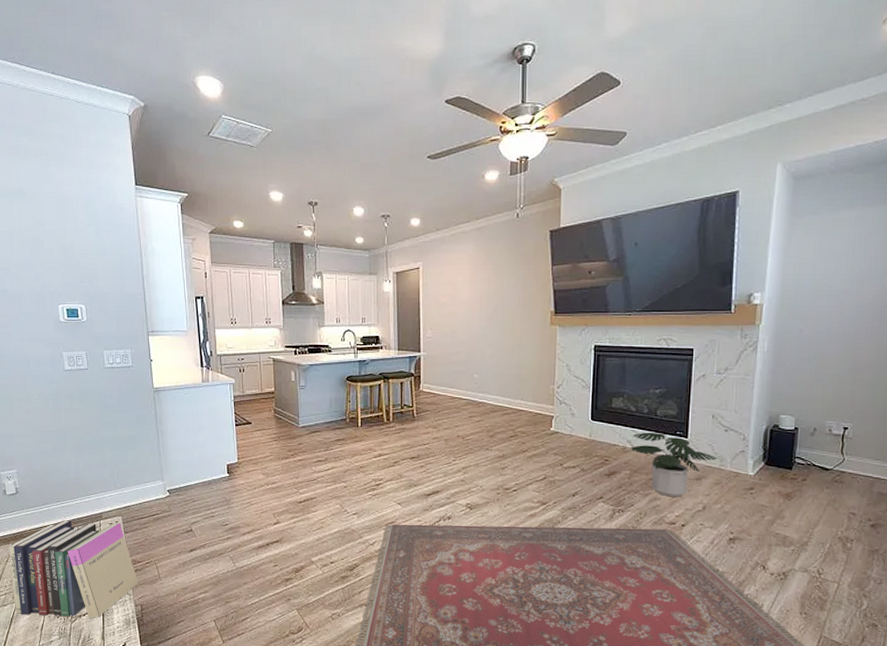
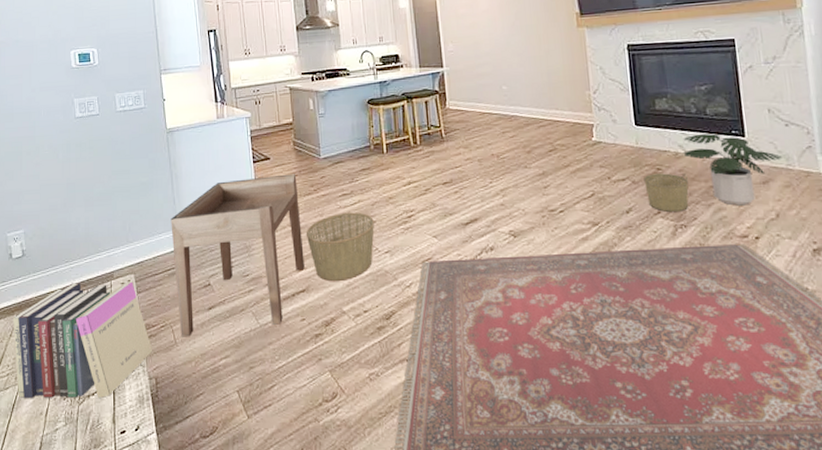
side table: none [156,438,279,573] -> present [171,174,305,337]
basket: none [281,477,346,536] -> present [305,212,375,282]
basket: none [592,464,631,499] -> present [644,173,689,213]

